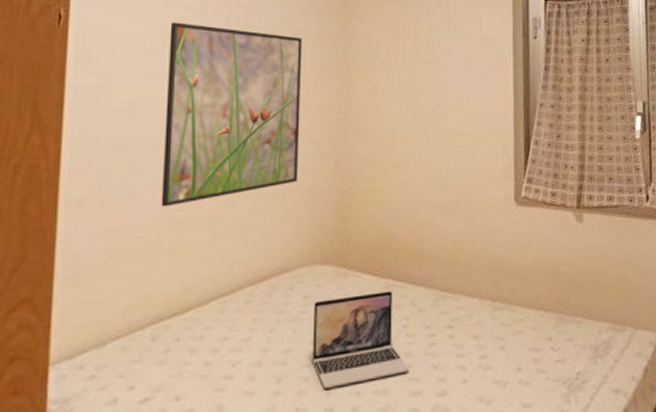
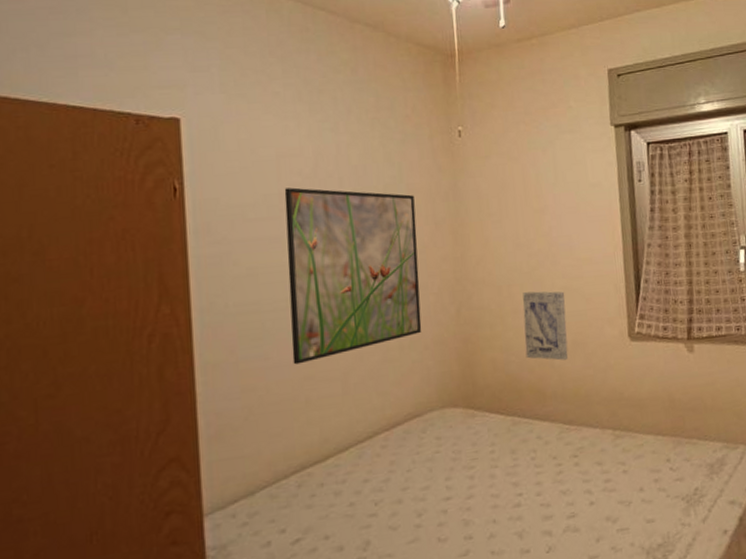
laptop: present [312,291,410,389] -> none [446,427,541,519]
wall art: none [405,146,451,221] -> present [523,291,569,361]

